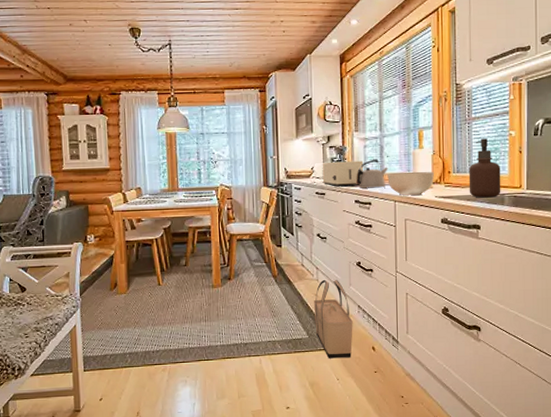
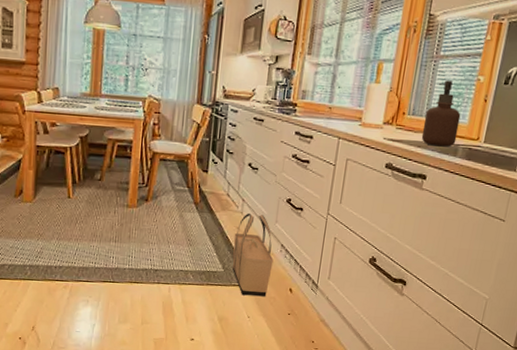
toaster: present [323,160,363,187] -> none [264,85,311,117]
kettle: present [356,159,388,189] -> none [299,88,338,122]
bowl: present [387,171,434,196] -> none [335,105,387,135]

